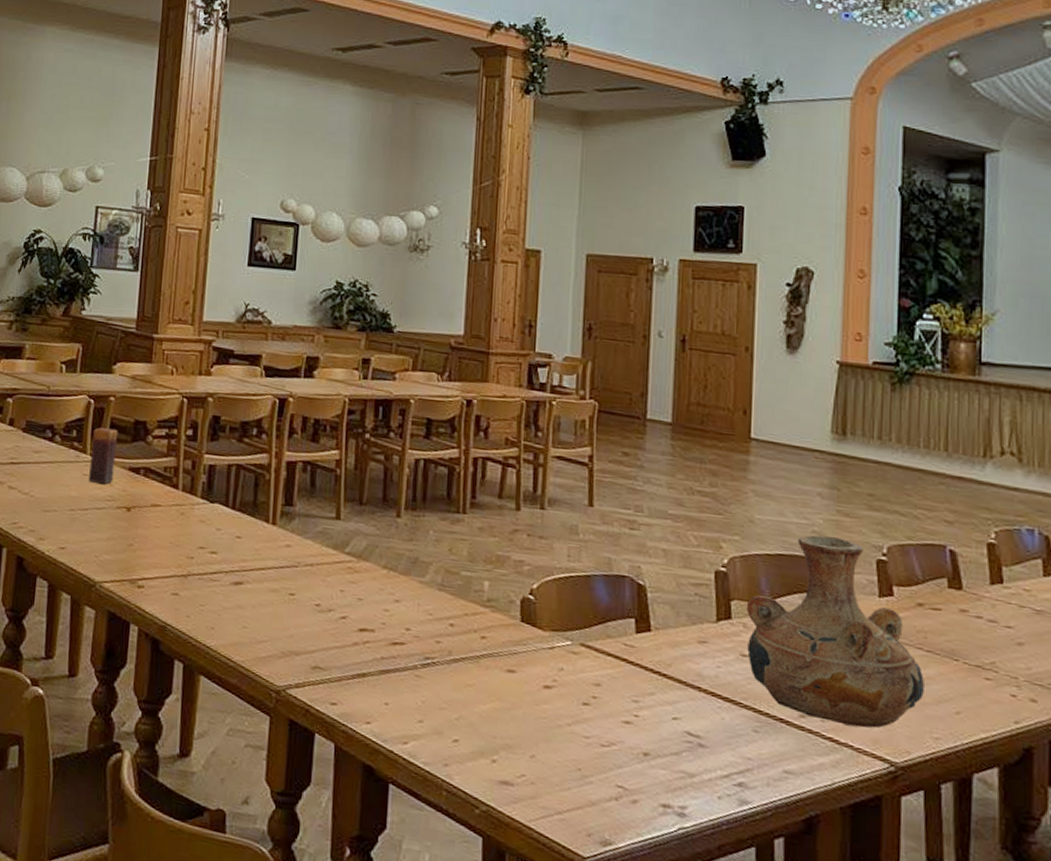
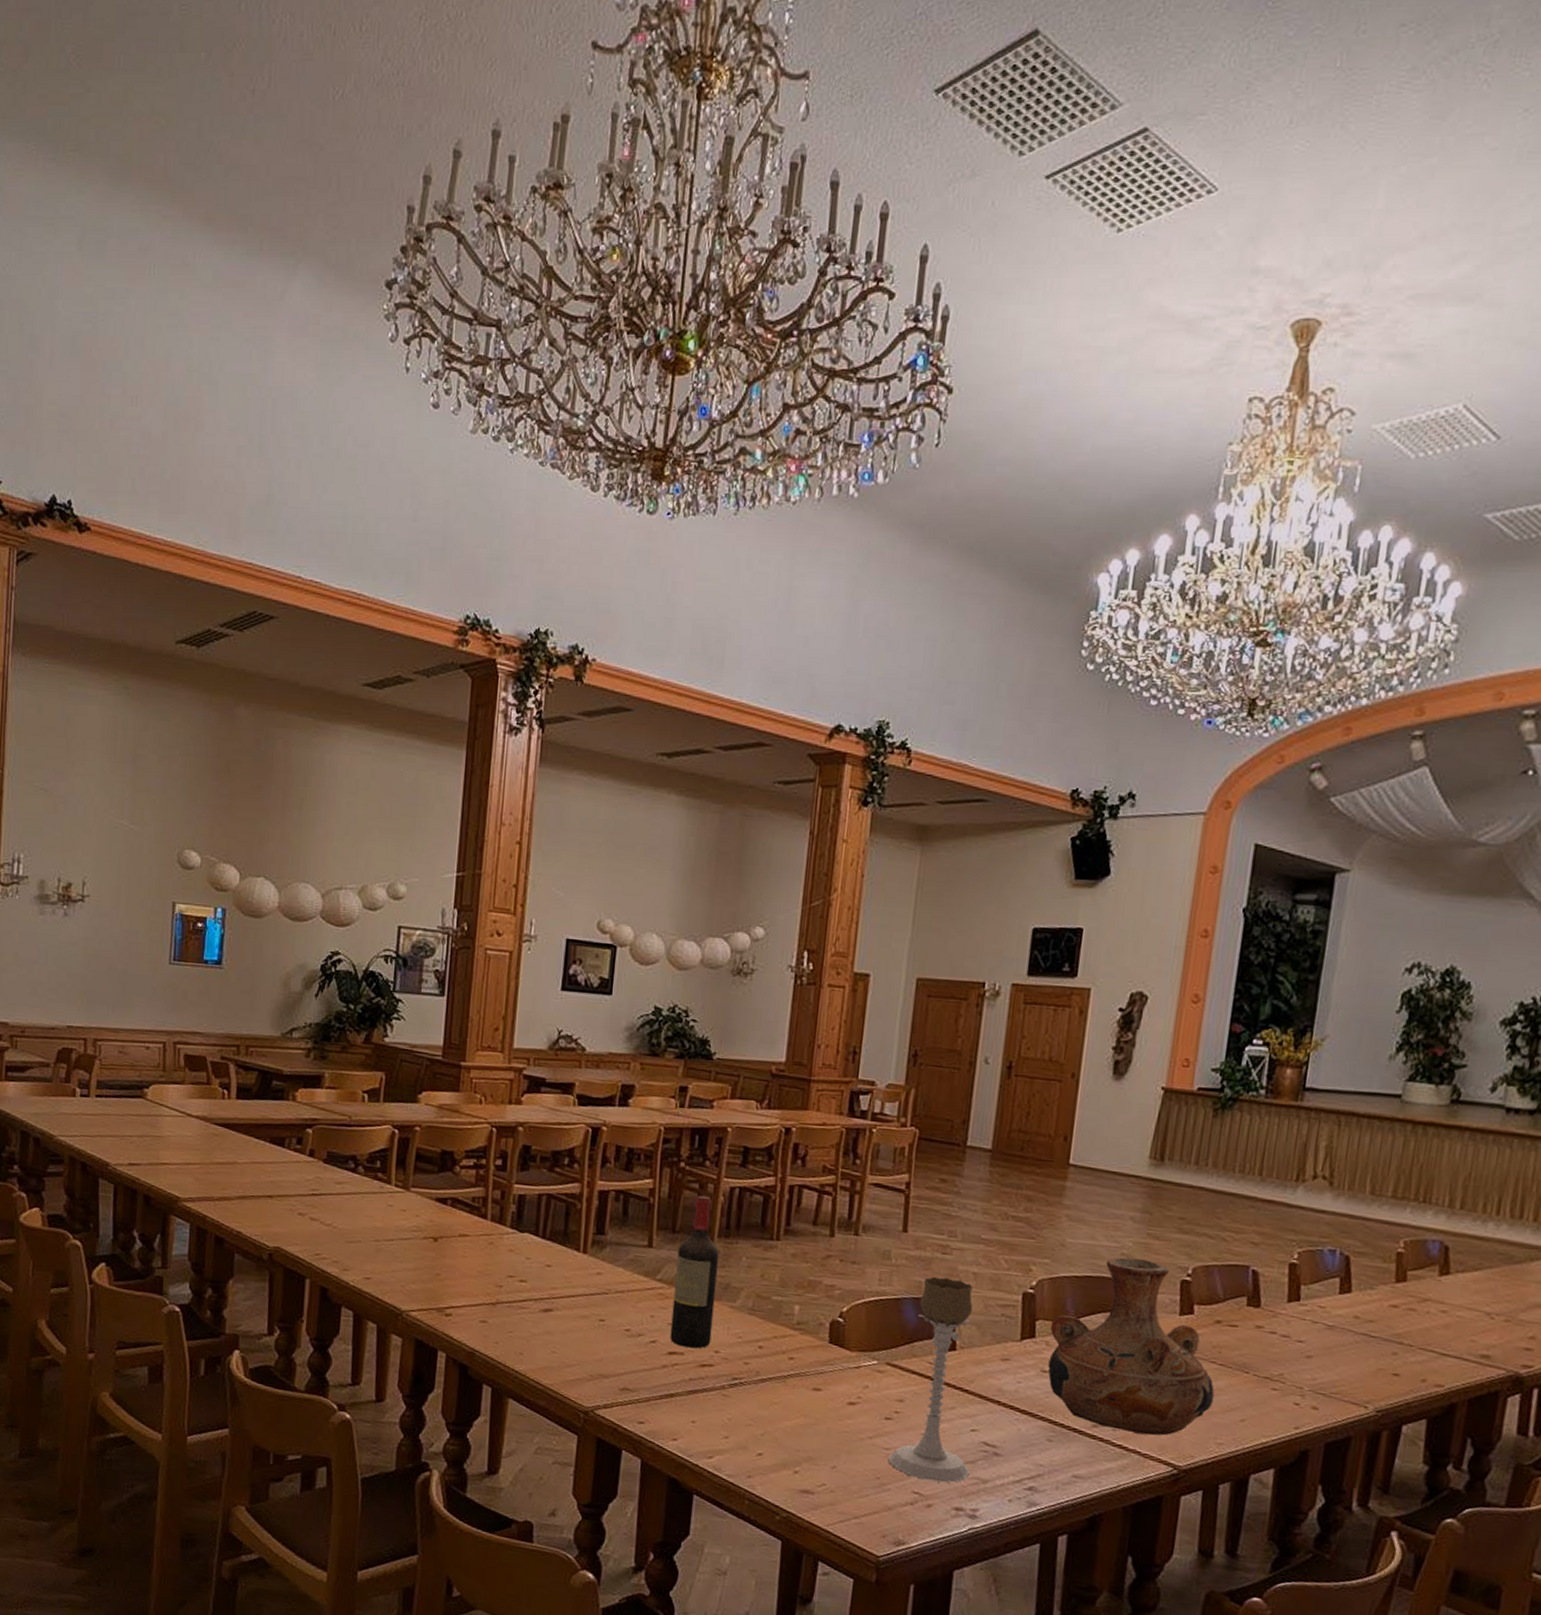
candle: present [89,427,118,485] -> none [394,1158,424,1216]
wine bottle: none [360,467,407,626] -> present [670,1195,720,1349]
candle holder: none [588,553,675,776] -> present [888,1276,973,1483]

